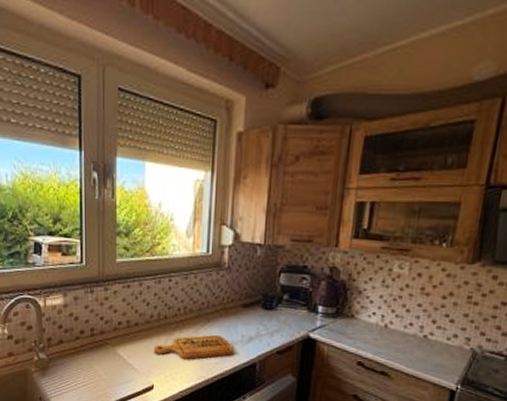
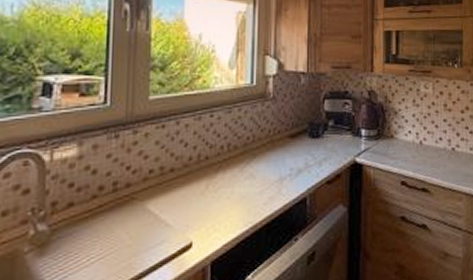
cutting board: present [153,335,234,359] -> none [192,172,282,204]

